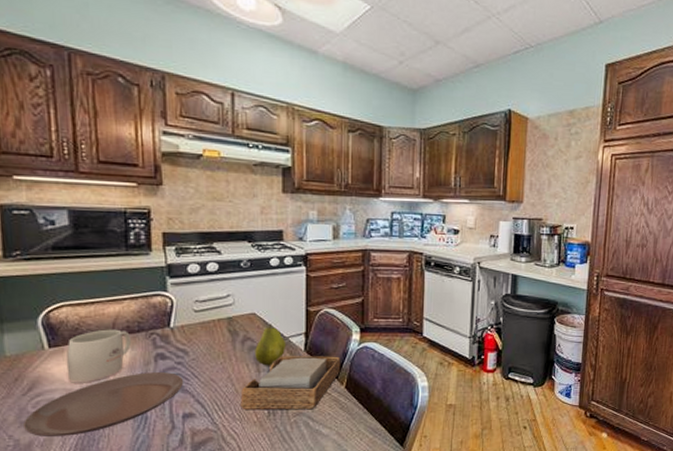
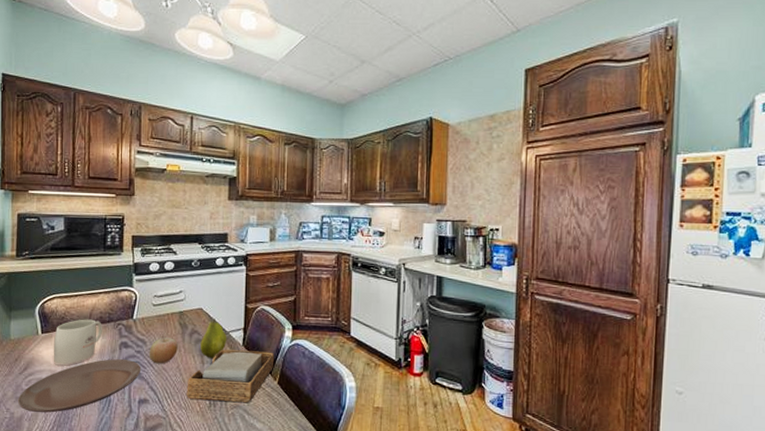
fruit: none [192,345,228,375] -> present [149,336,178,364]

